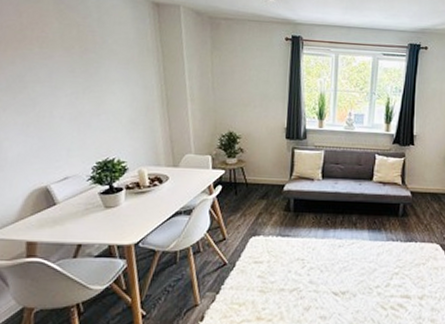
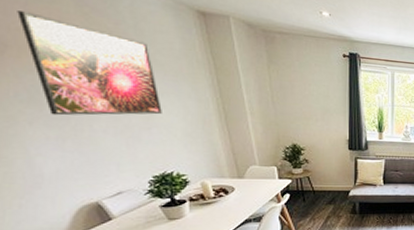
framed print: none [9,11,112,103] -> present [17,11,162,116]

